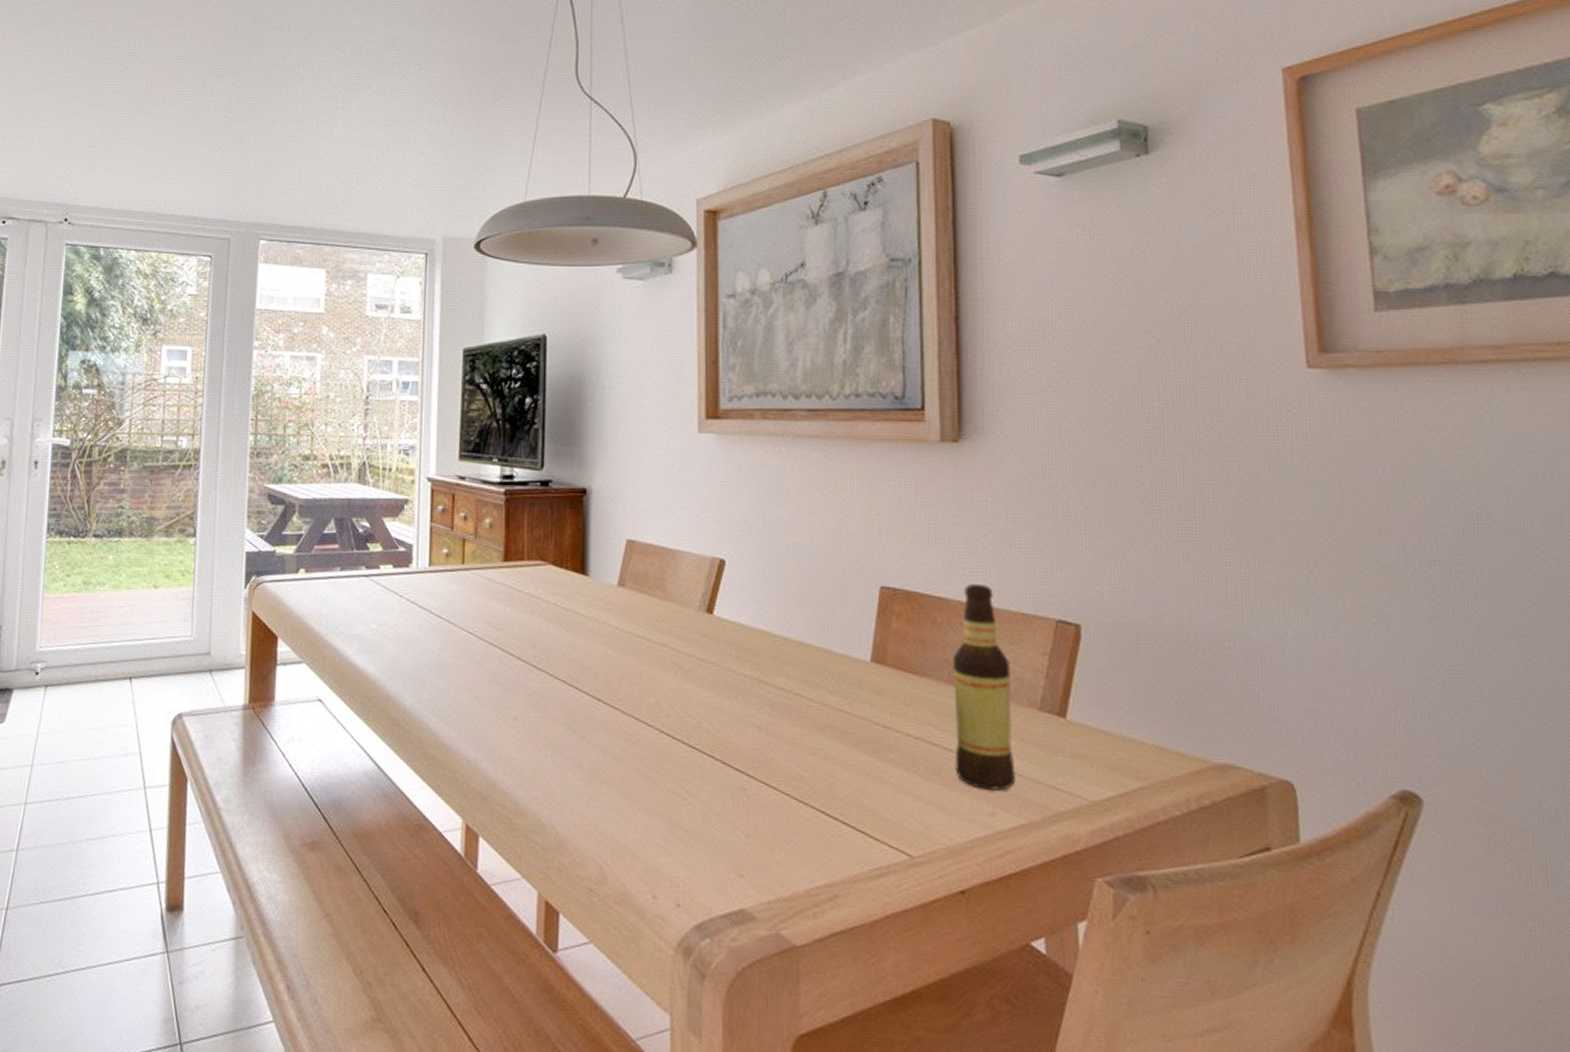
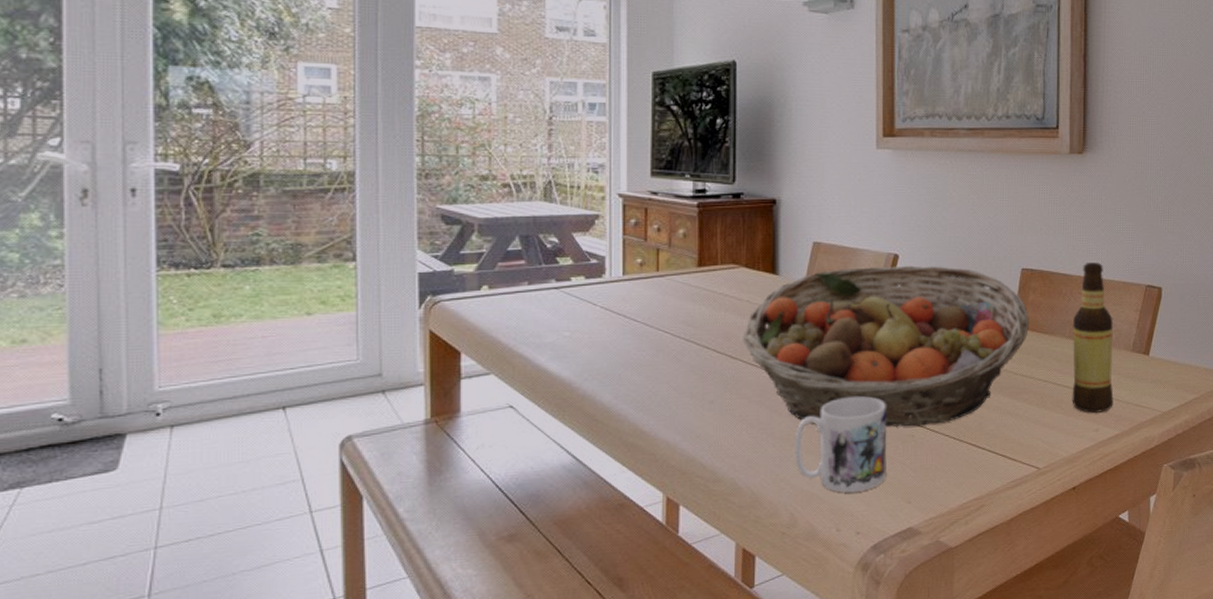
fruit basket: none [549,572,893,779] -> present [743,265,1029,428]
mug: none [604,730,713,852] -> present [794,396,887,493]

